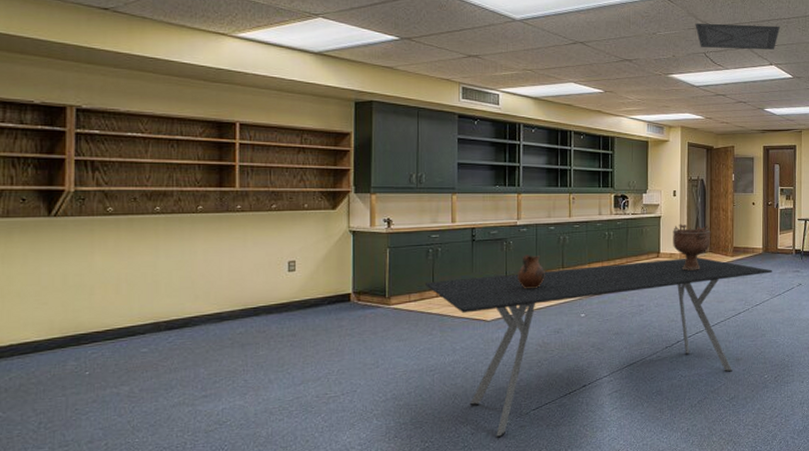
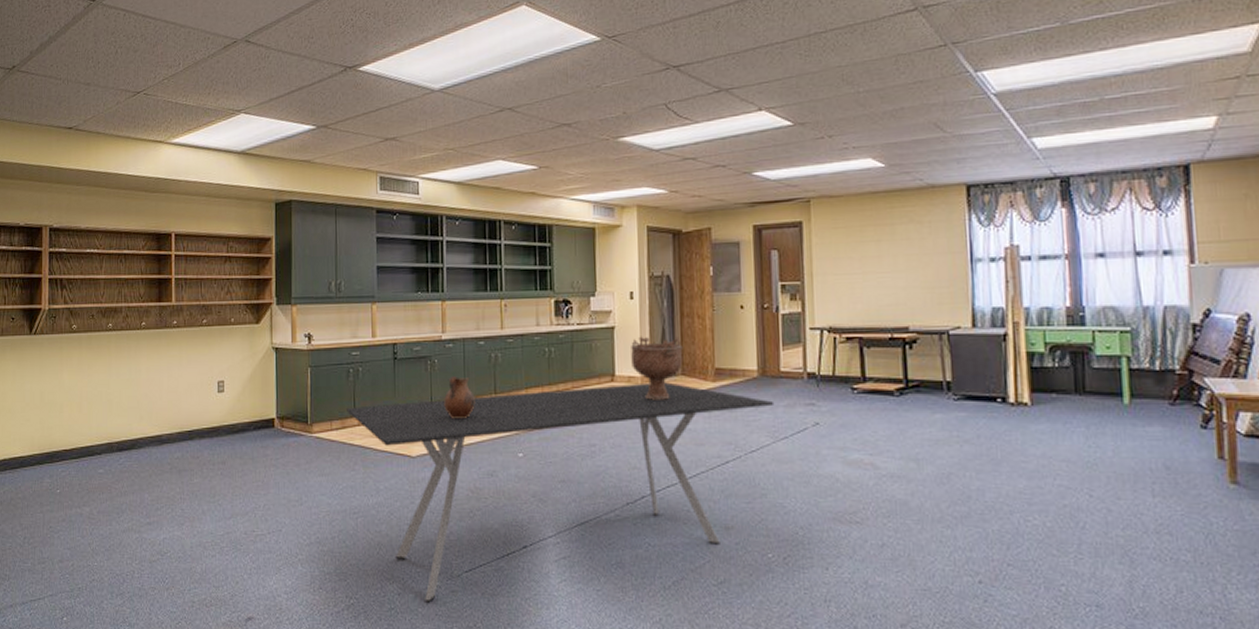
ceiling vent: present [695,23,781,50] -> none [651,54,772,97]

